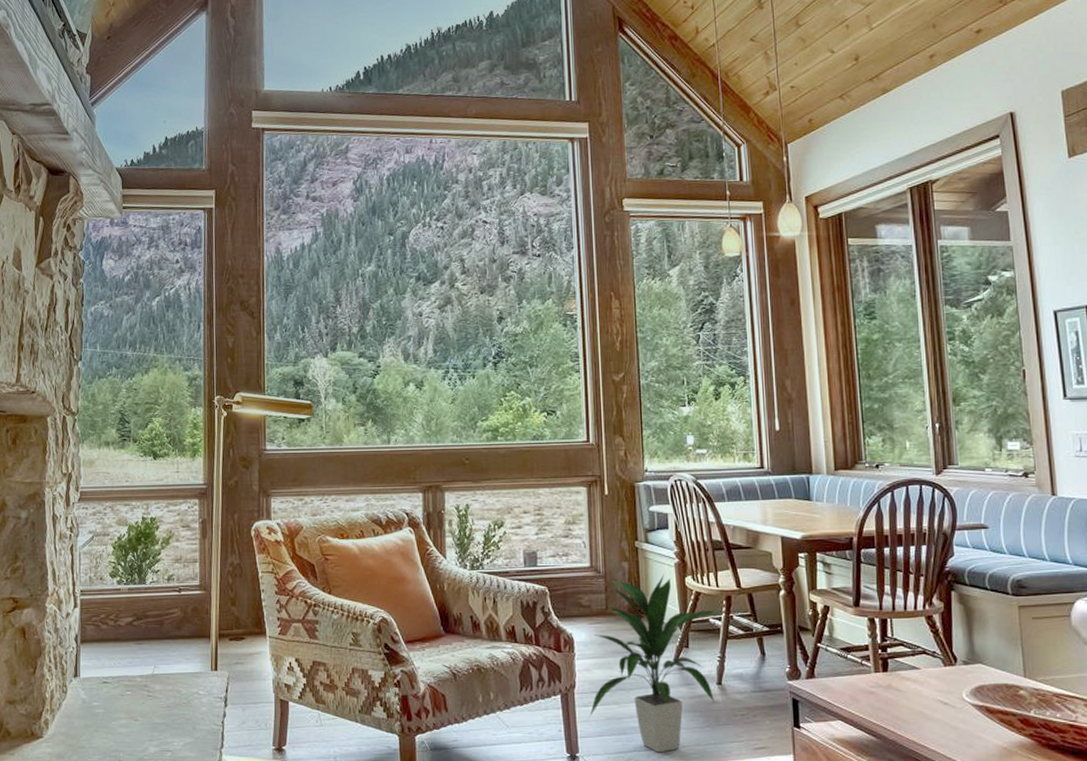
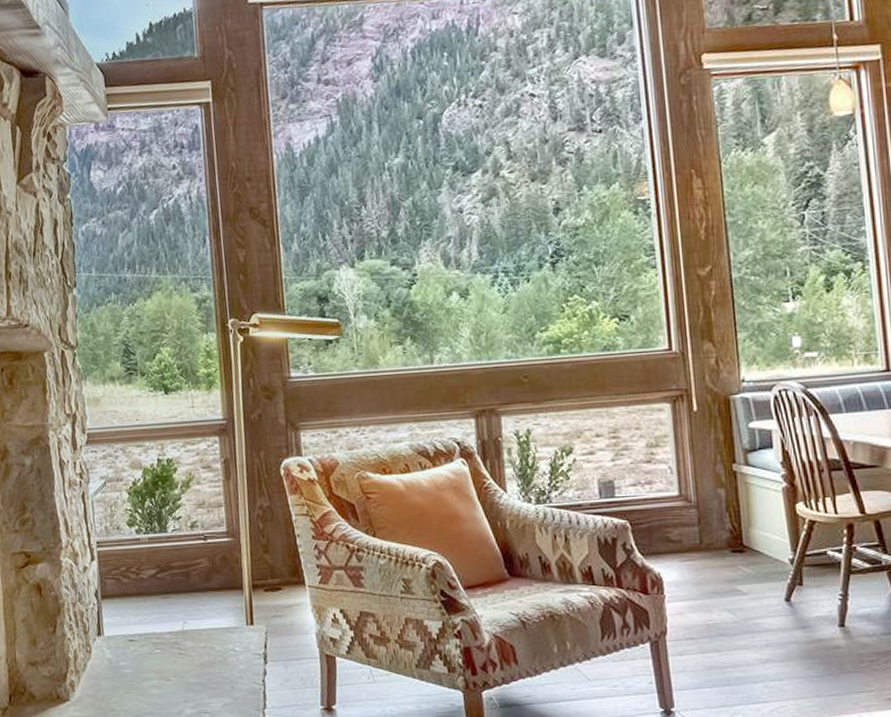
indoor plant: present [589,574,723,753] -> none [685,500,844,706]

